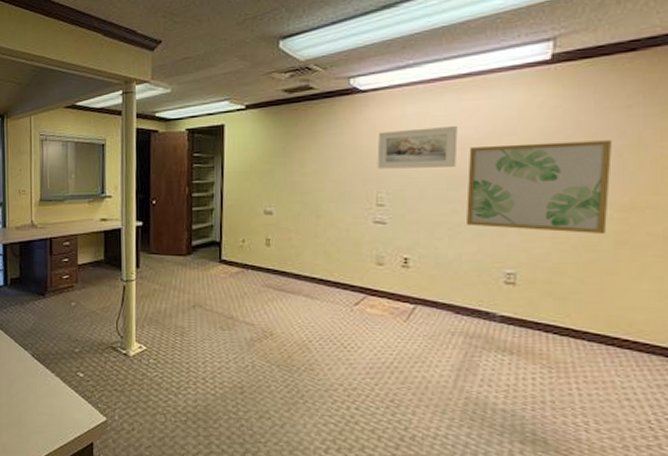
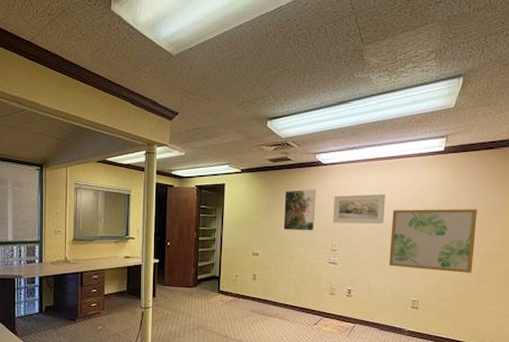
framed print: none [305,124,352,181] -> present [283,189,316,231]

